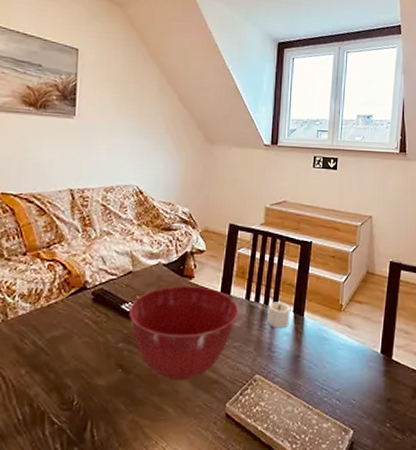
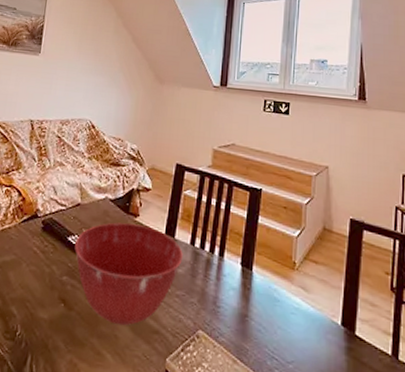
candle: present [267,302,290,329] -> none [213,250,237,282]

